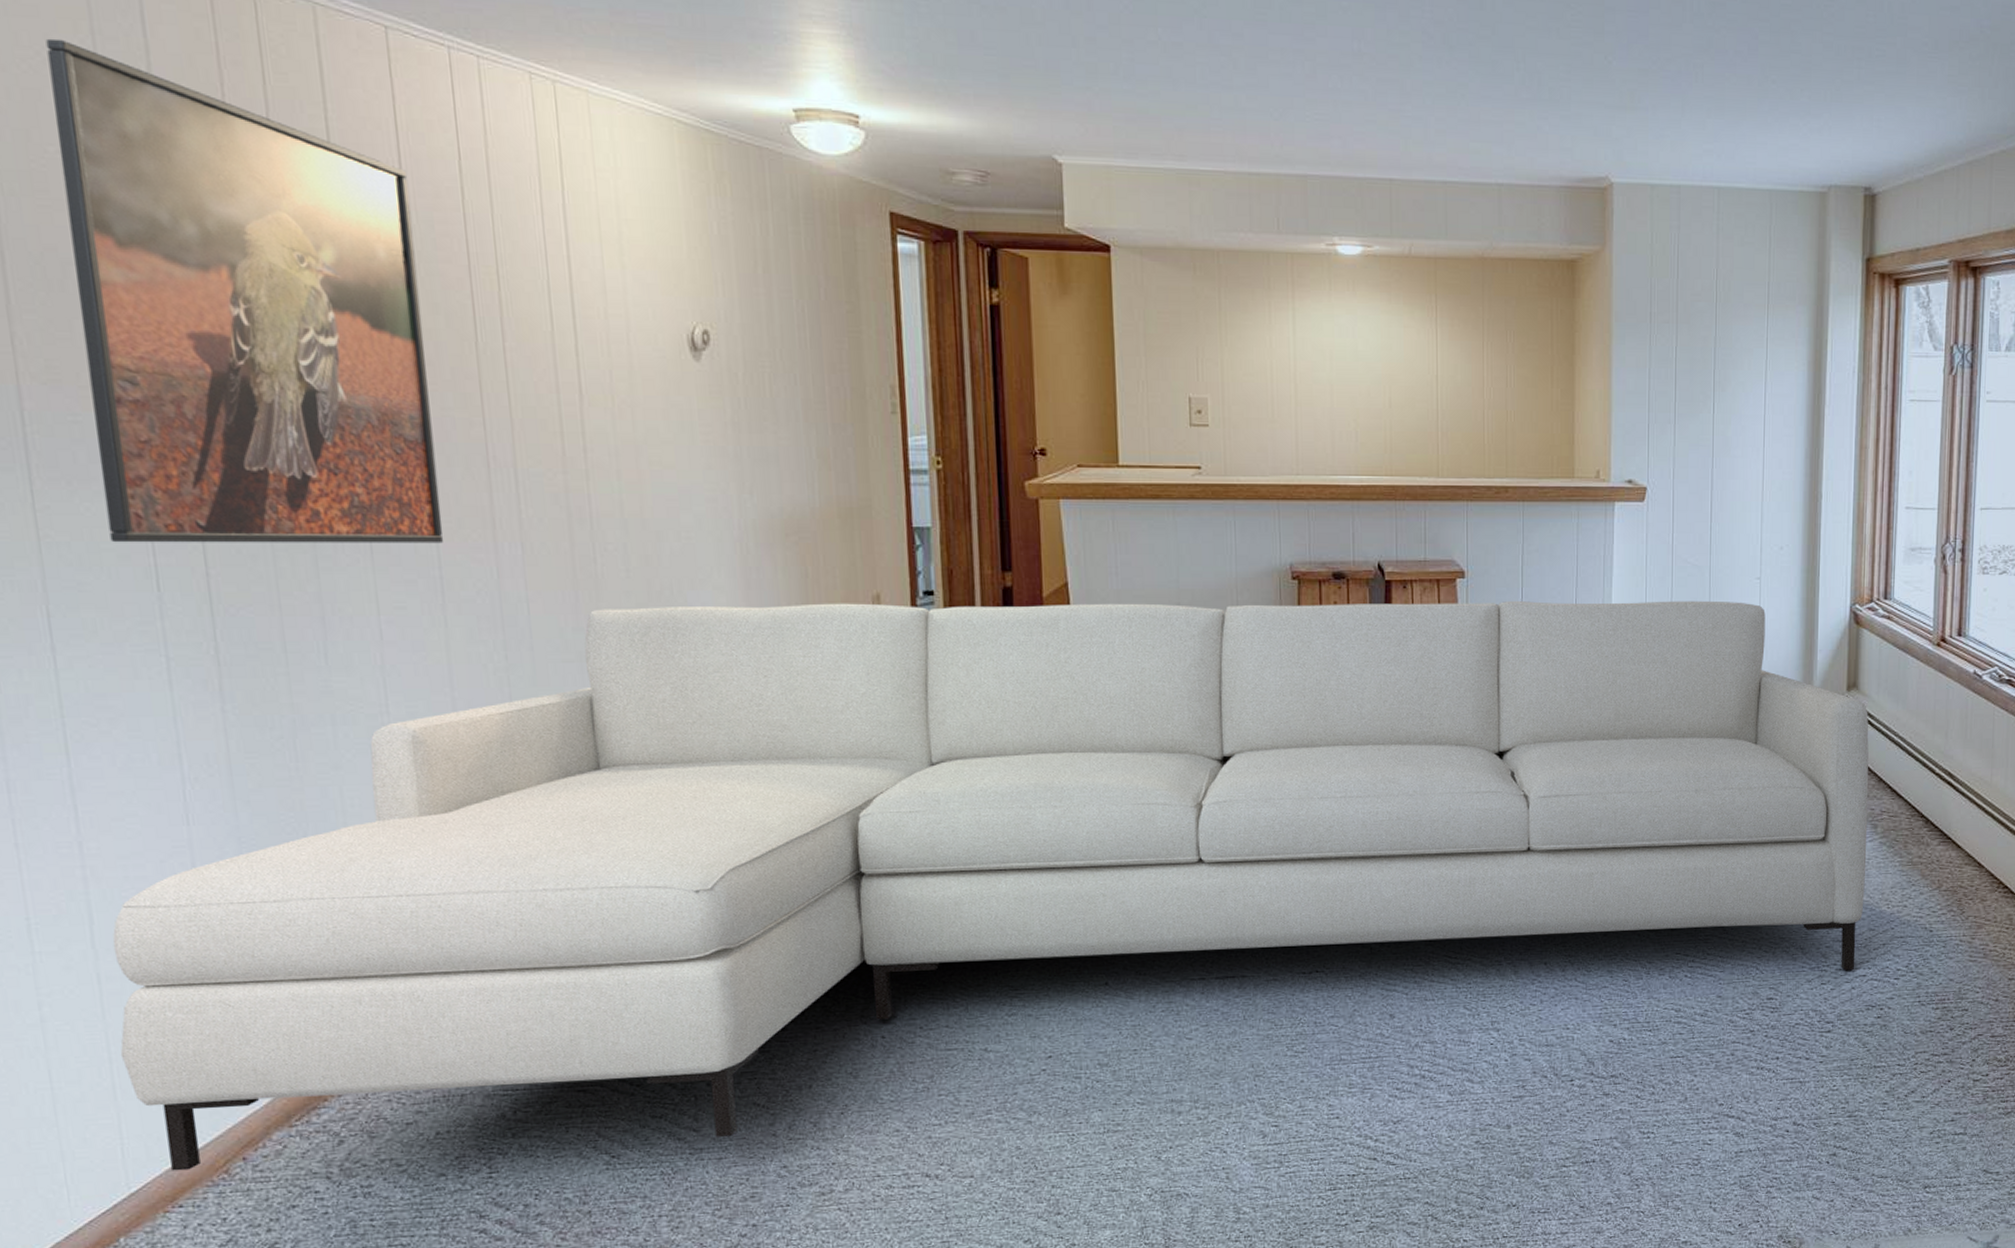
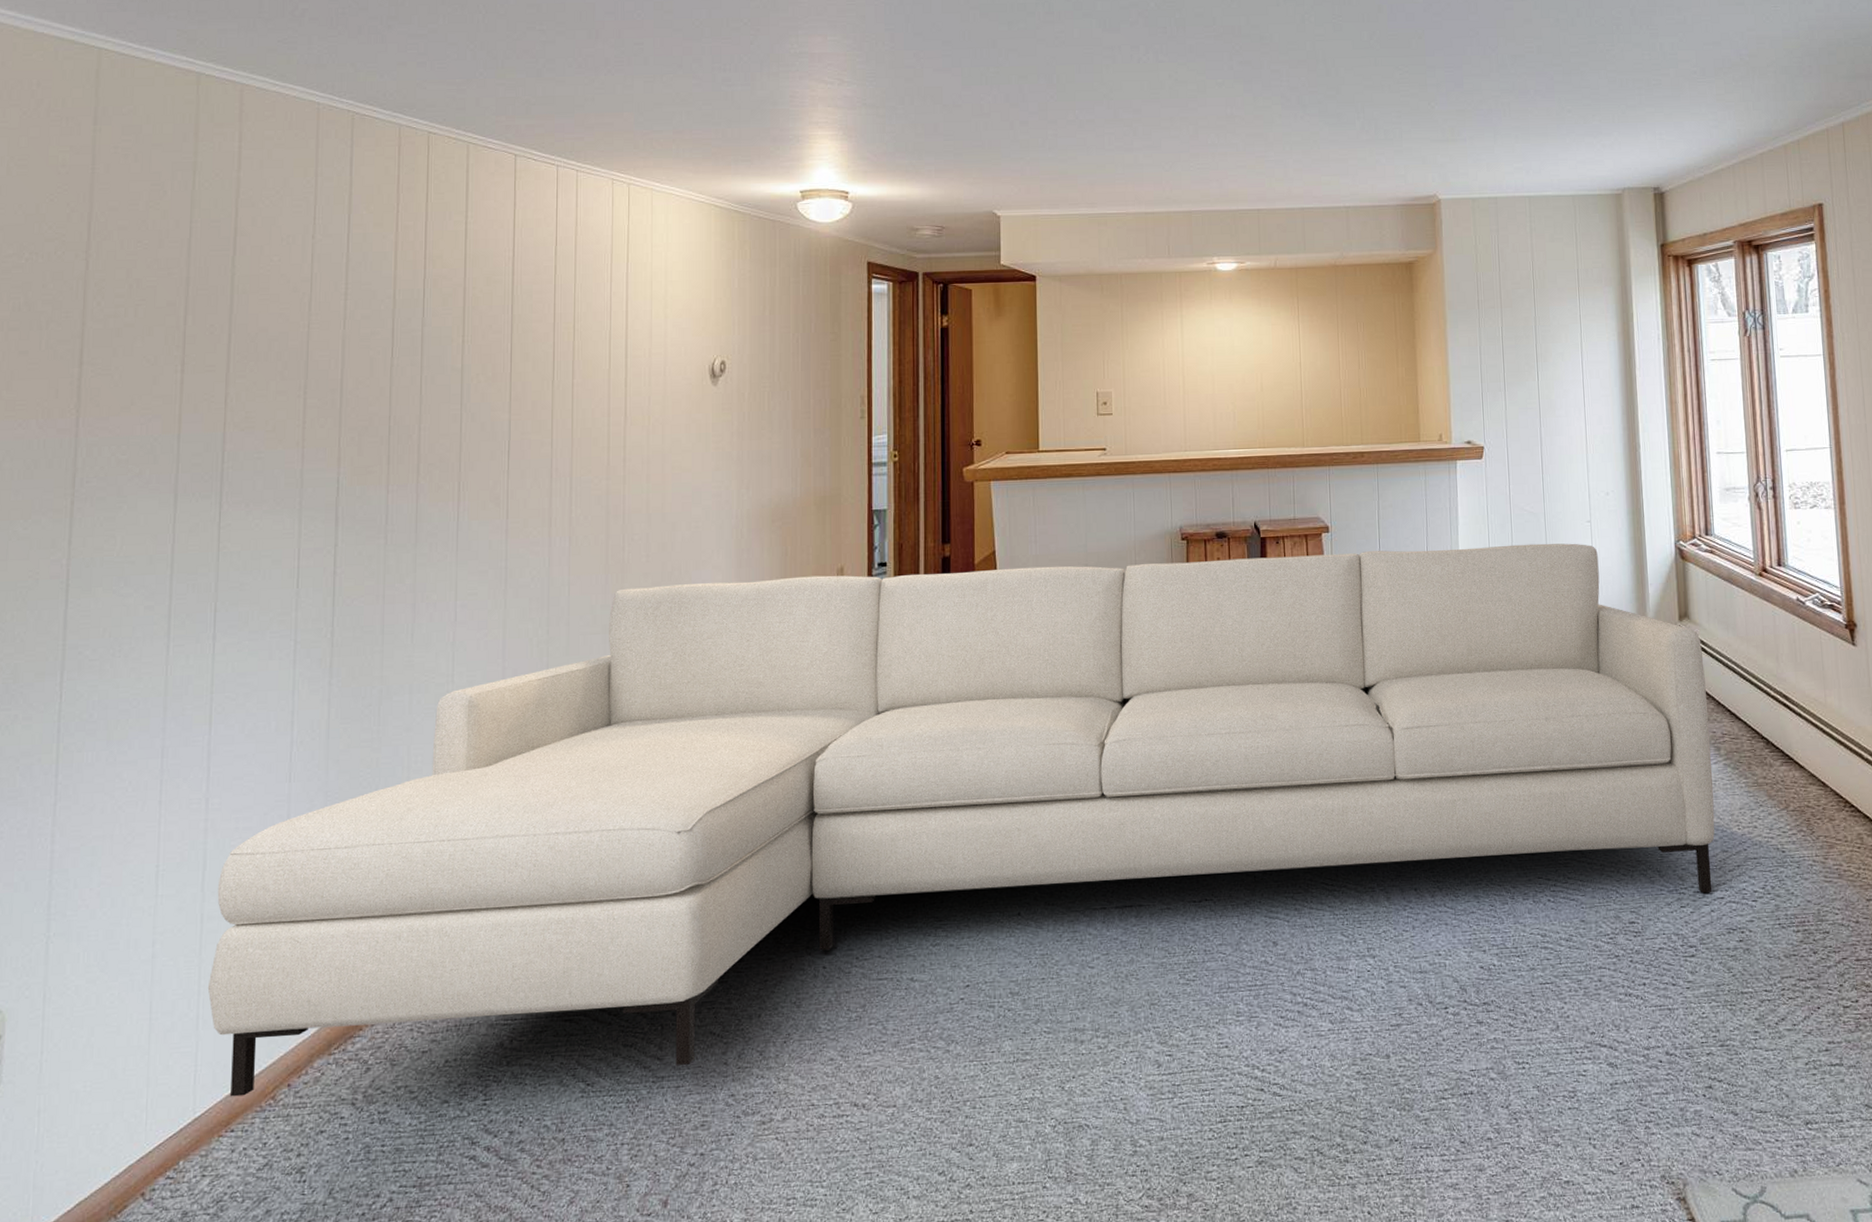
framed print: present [45,38,444,544] -> none [269,181,517,551]

